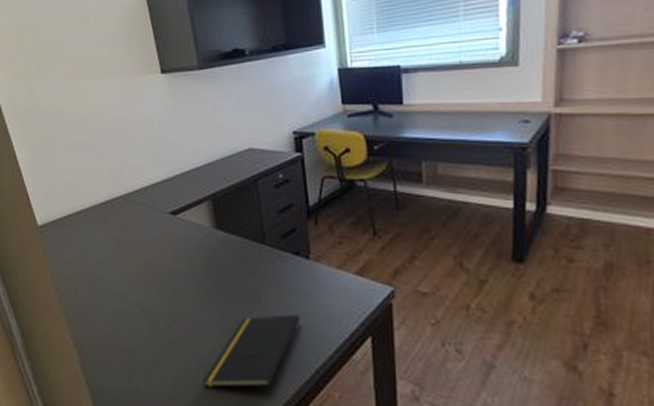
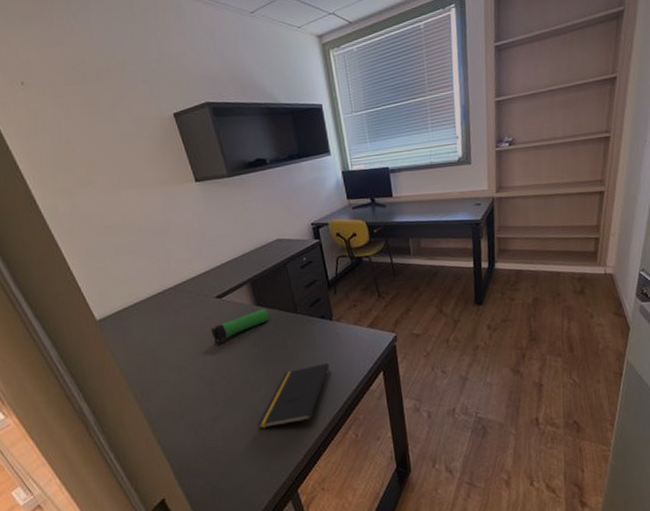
bottle: none [160,234,230,274] -> present [211,308,269,346]

